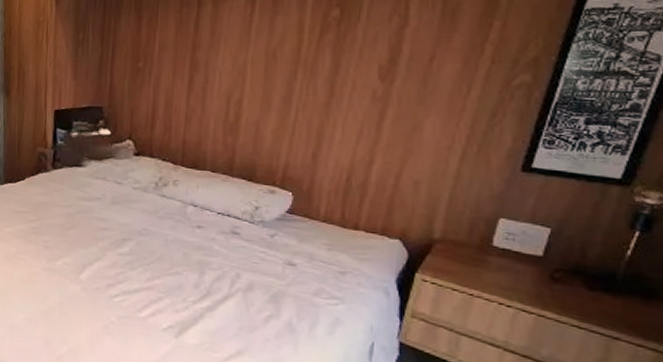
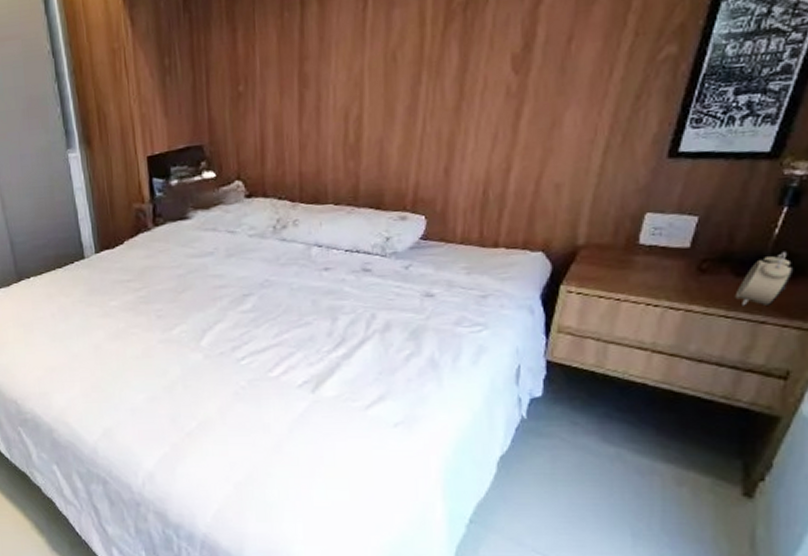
alarm clock: none [587,272,647,324] -> present [735,251,794,307]

